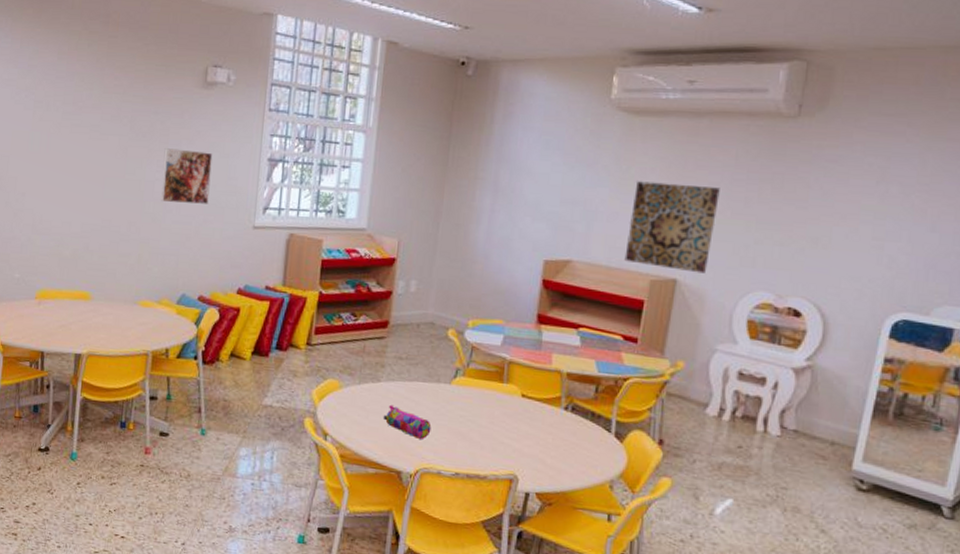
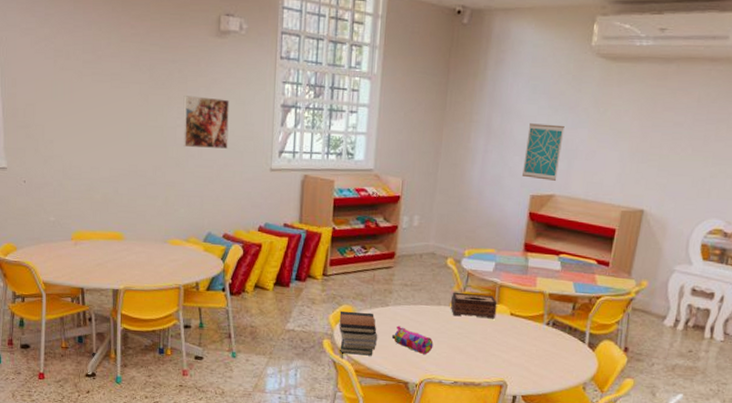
book stack: none [323,385,368,439] -> present [339,310,378,356]
tissue box: none [451,367,506,401] -> present [450,292,497,319]
wall art: none [533,181,582,245] -> present [521,123,565,181]
wall art: present [624,181,720,274] -> none [600,122,683,204]

